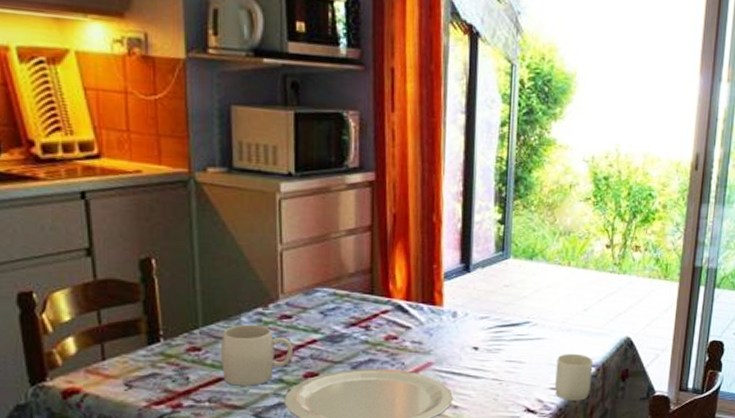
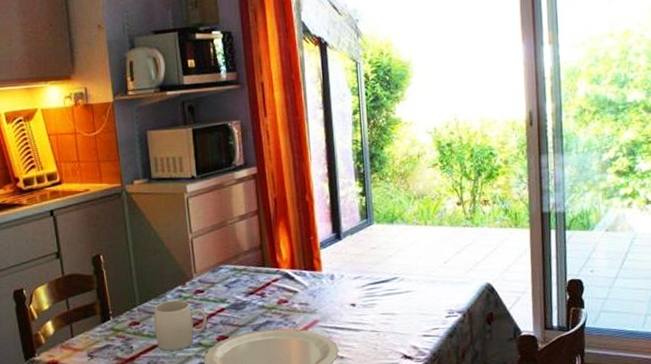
cup: present [555,353,594,401] -> none [425,302,460,346]

